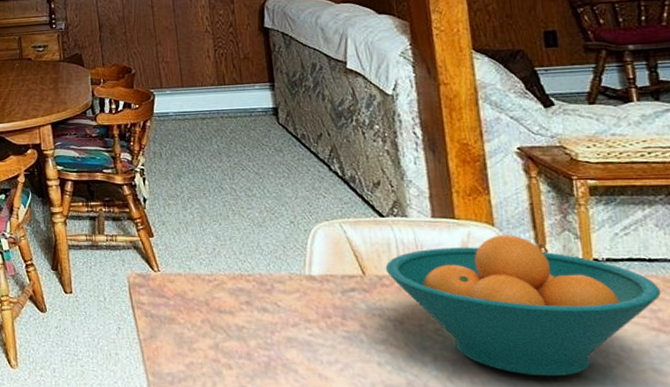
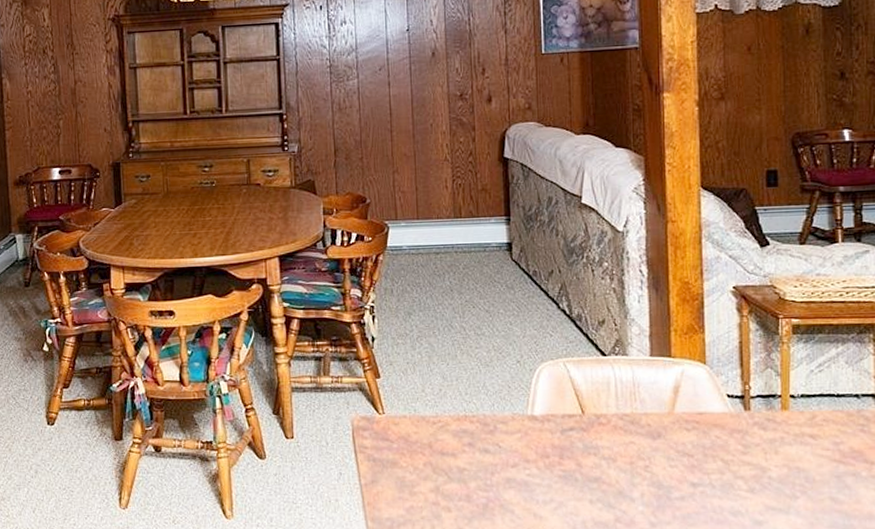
fruit bowl: present [385,235,662,377] -> none [603,373,845,509]

